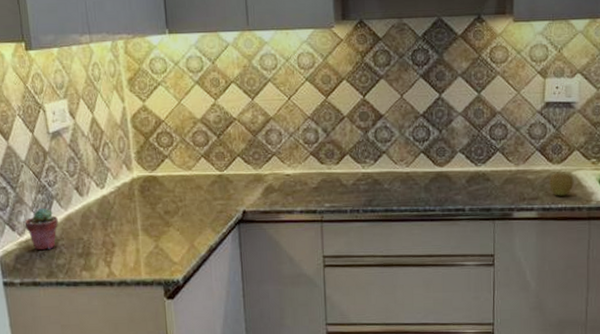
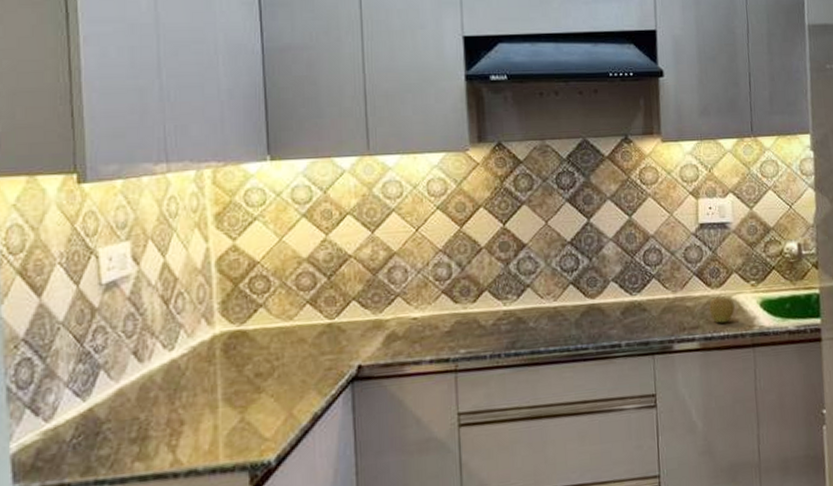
potted succulent: present [24,207,58,251] -> none [54,381,104,440]

